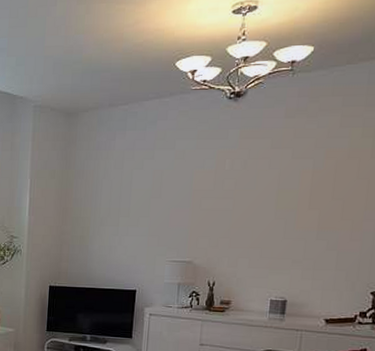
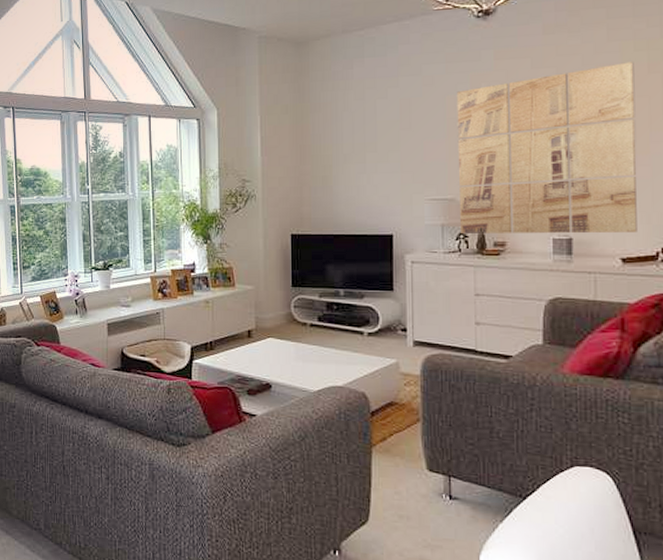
wall art: none [194,147,360,297] -> present [456,62,637,233]

